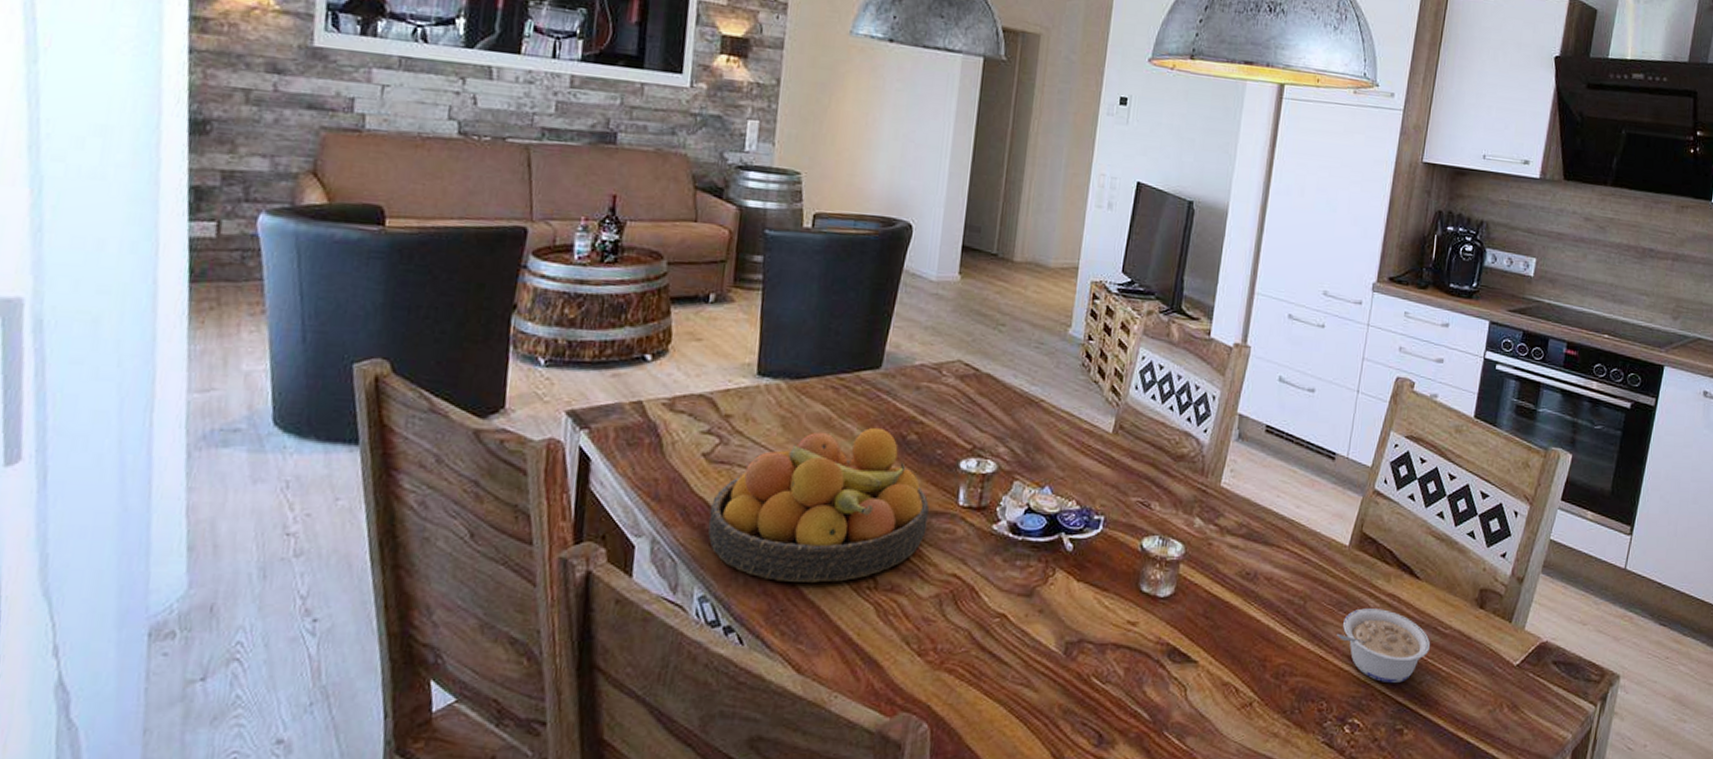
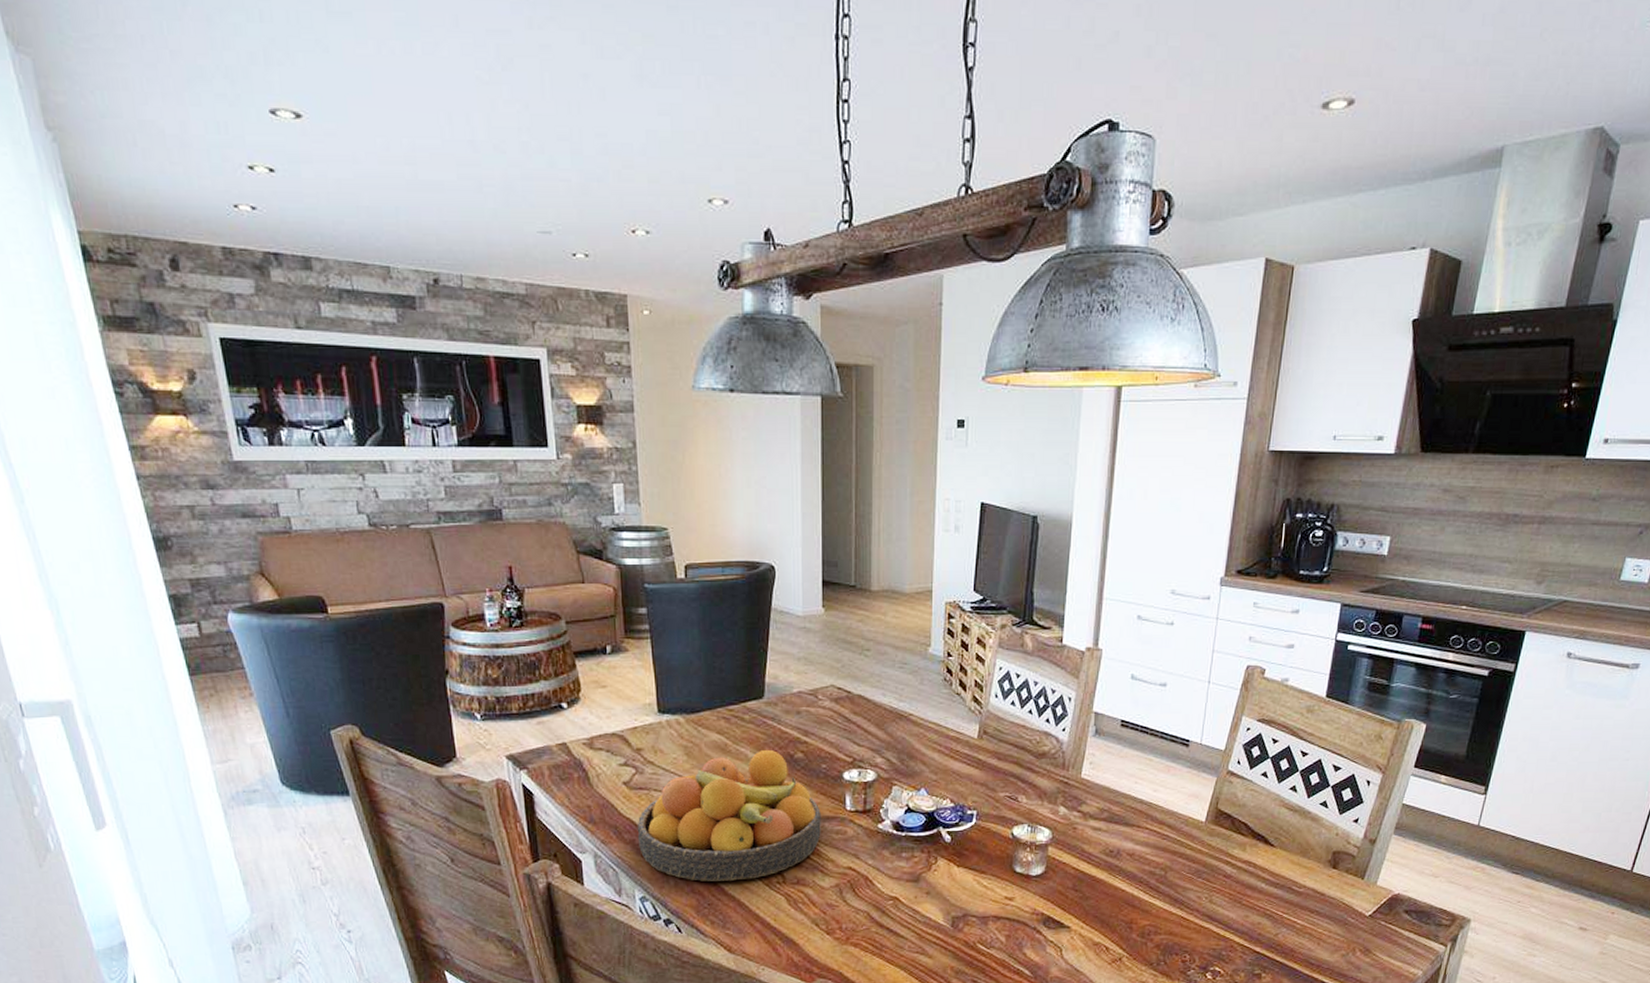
legume: present [1337,608,1431,684] -> none [1197,874,1286,937]

